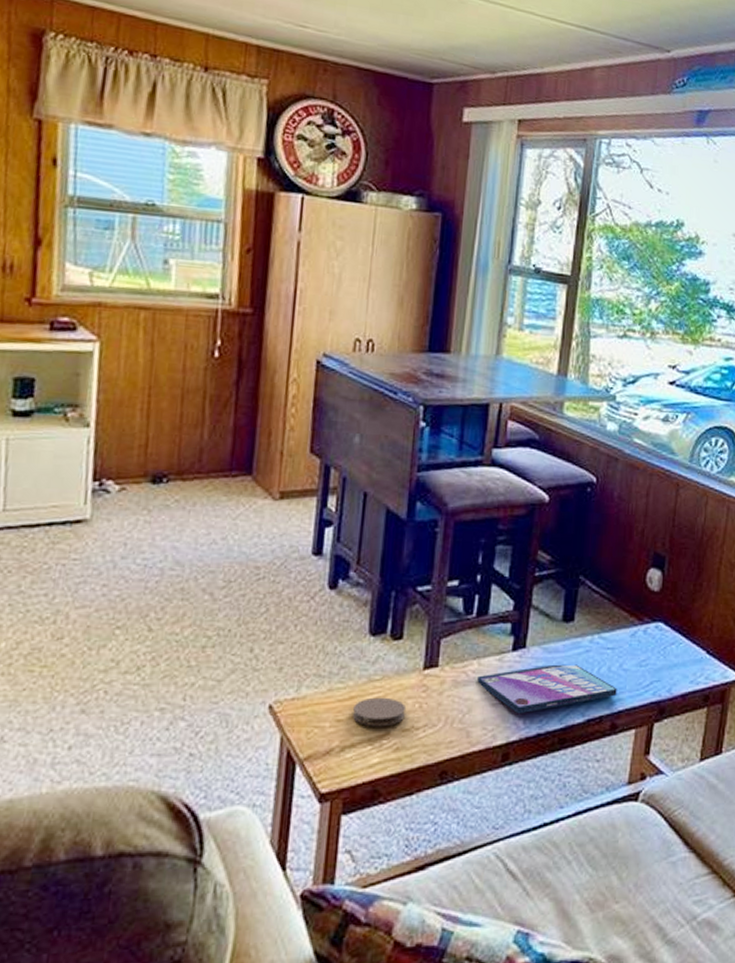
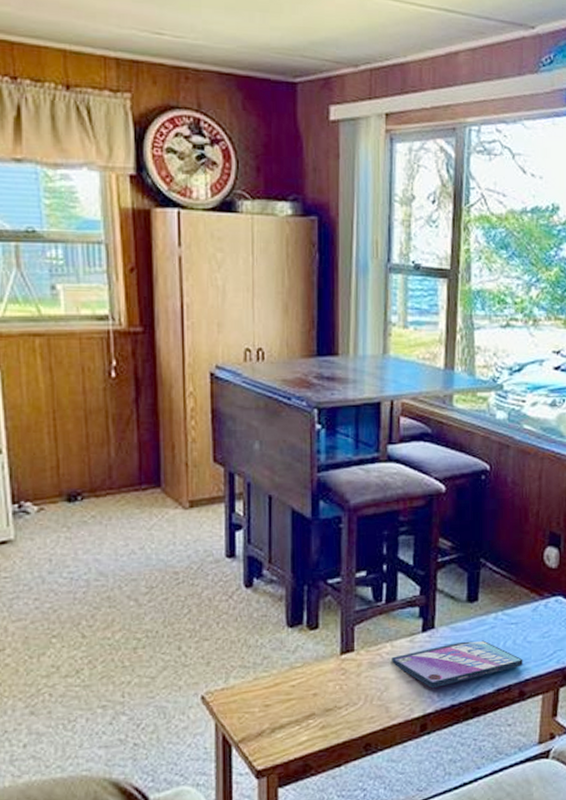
coaster: present [353,697,405,727] -> none [279,682,327,709]

